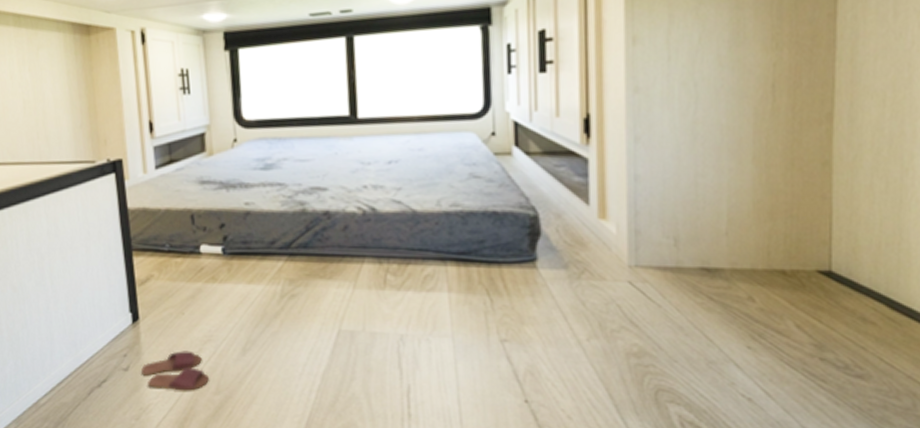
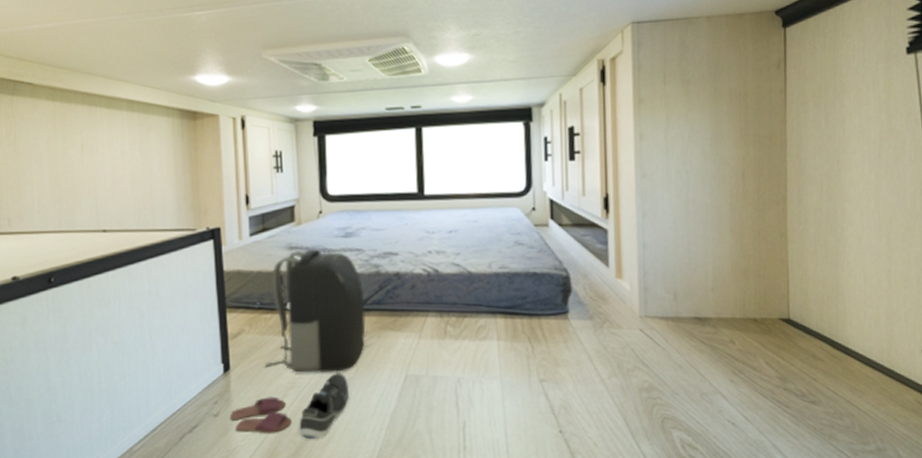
backpack: none [178,183,291,325] -> present [265,249,366,373]
shoe: none [217,324,273,400] -> present [299,372,349,440]

